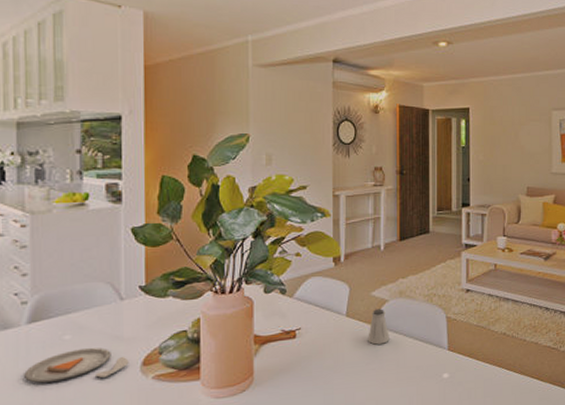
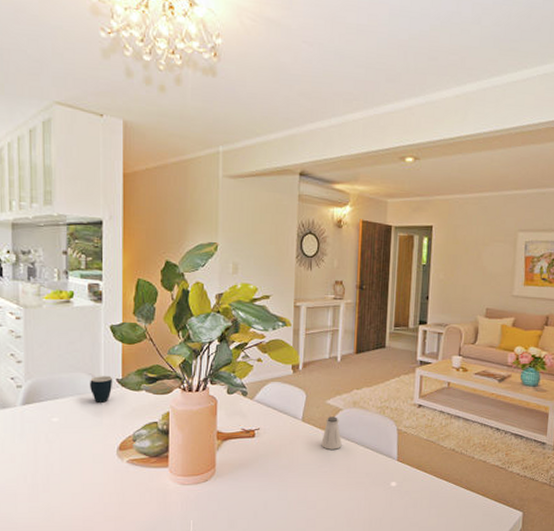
dinner plate: present [24,347,129,383] -> none [20,431,107,457]
mug: none [108,283,136,314] -> present [90,376,113,403]

